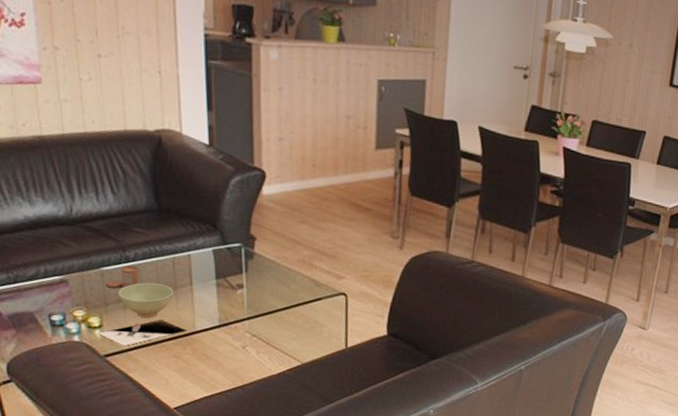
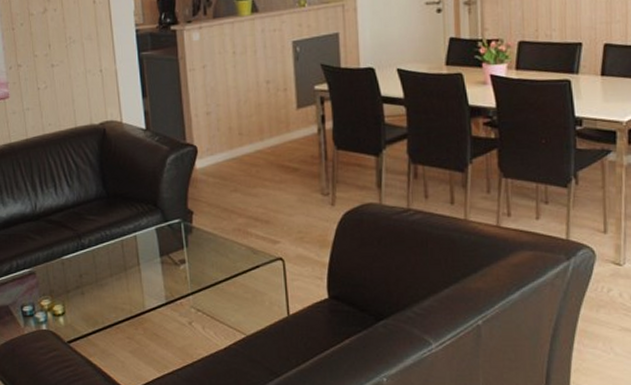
architectural model: present [99,319,187,346] -> none [62,302,138,331]
candle: present [106,265,139,288] -> none [67,252,93,275]
bowl: present [118,282,174,318] -> none [77,267,124,301]

